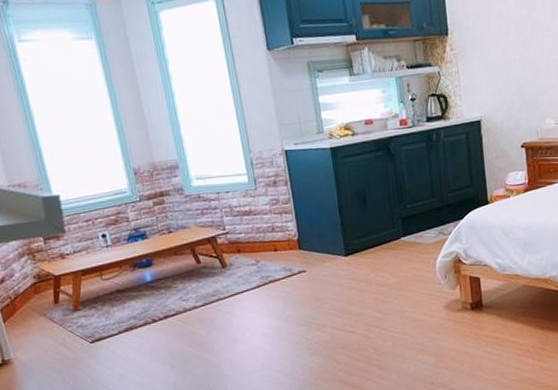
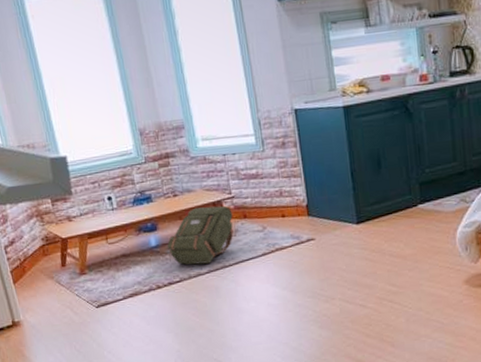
backpack: none [162,241,228,299] -> present [167,206,233,265]

